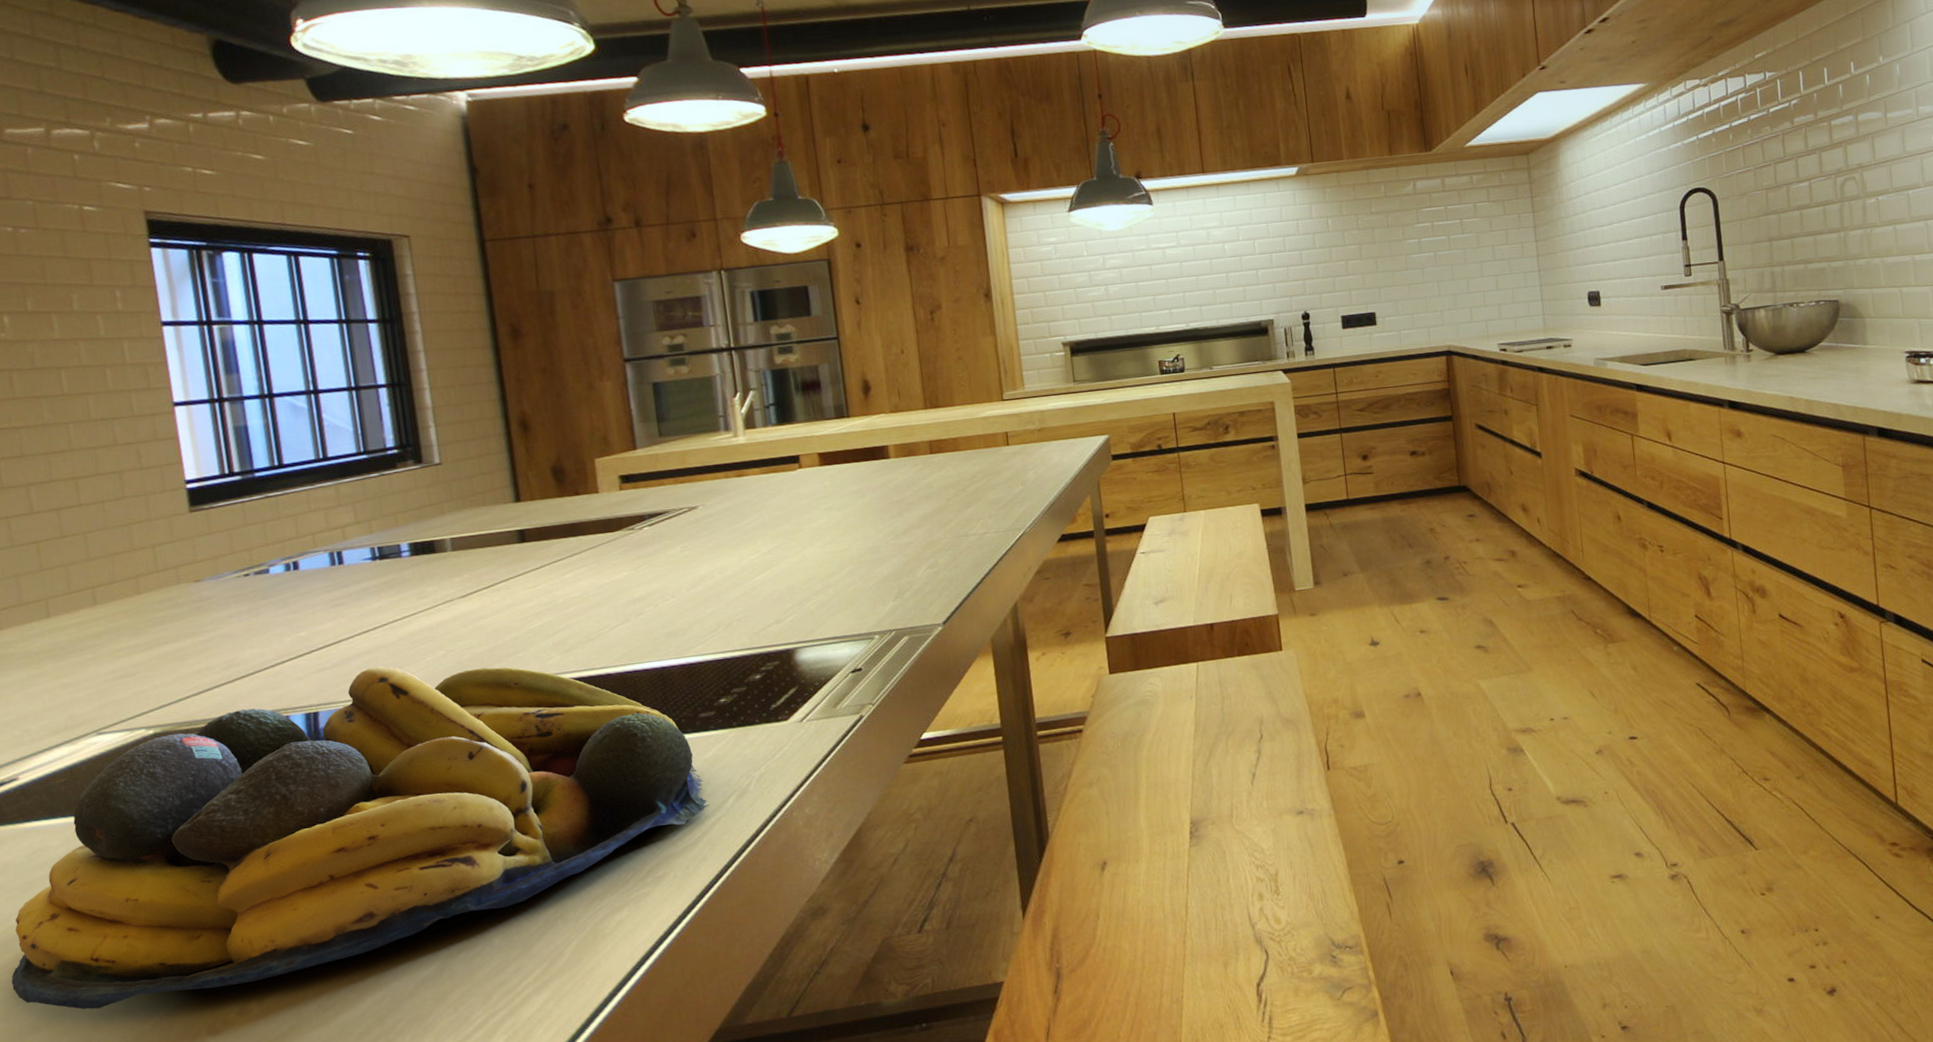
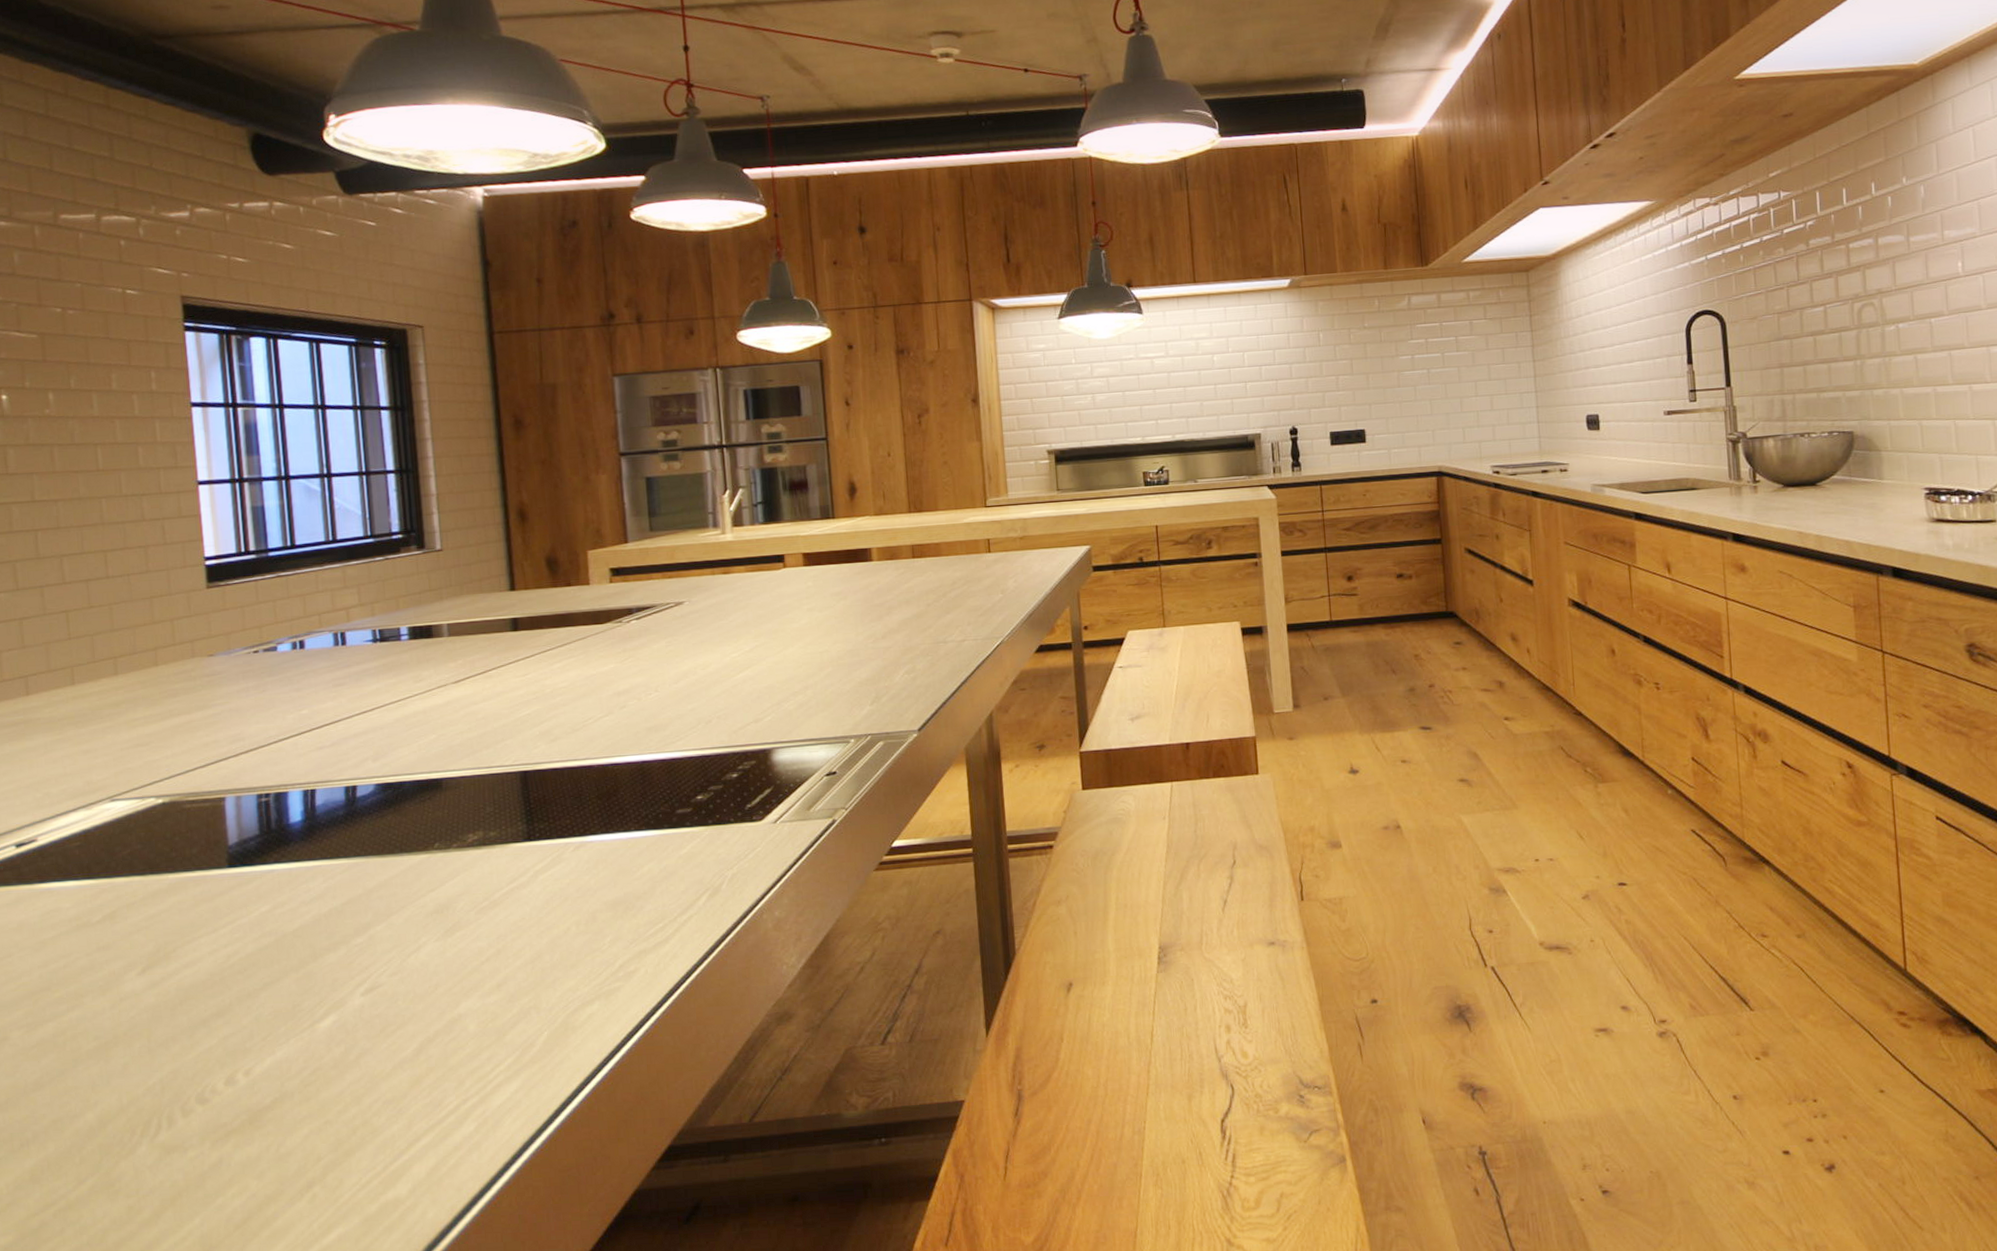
fruit bowl: present [11,666,710,1010] -> none [20,747,682,1070]

